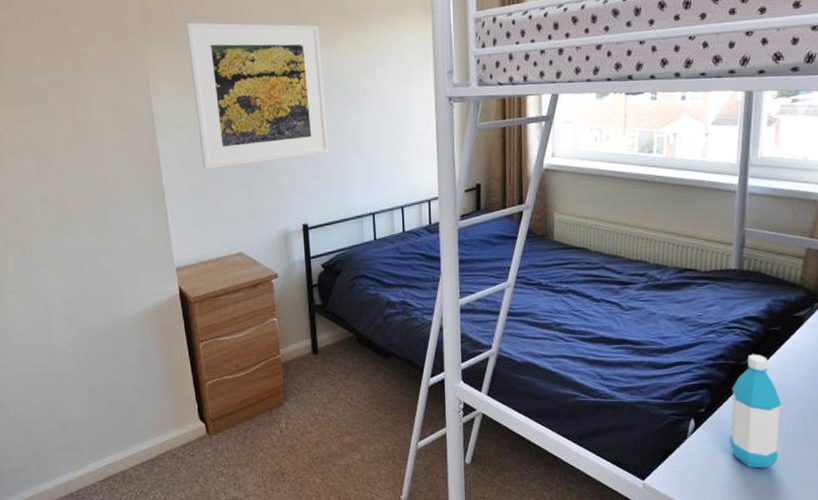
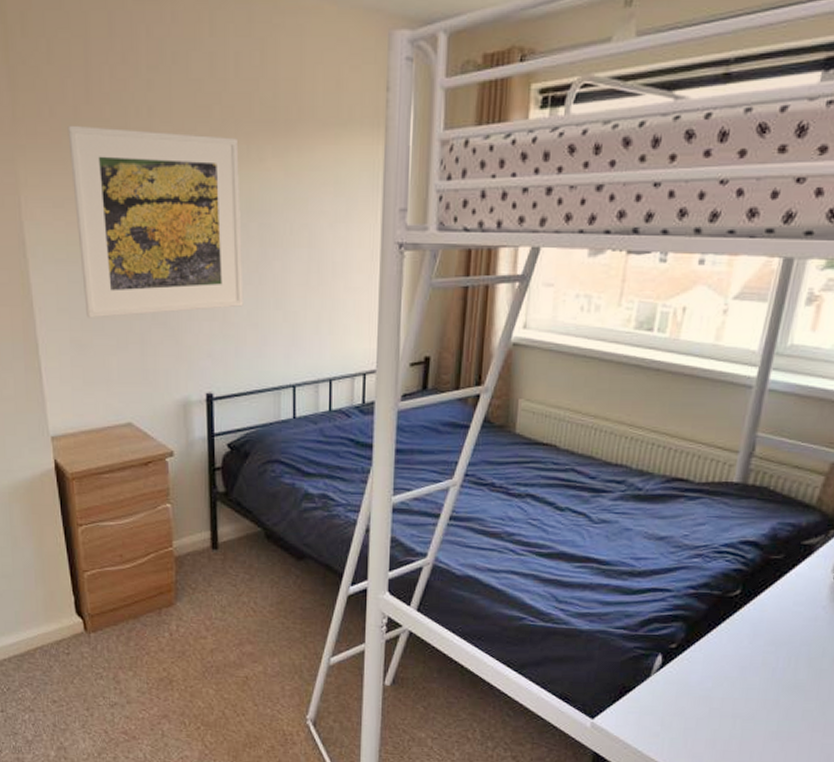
water bottle: present [730,354,782,469] -> none [701,585,771,716]

